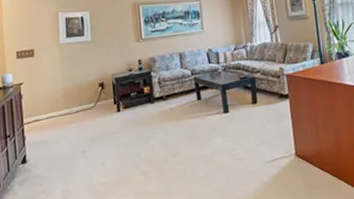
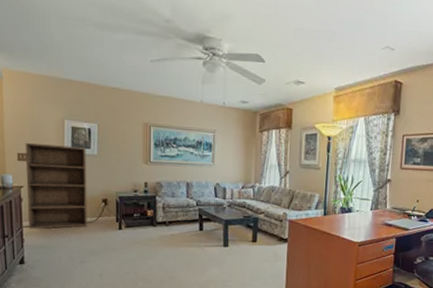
bookshelf: none [23,35,87,126] -> present [25,142,88,229]

